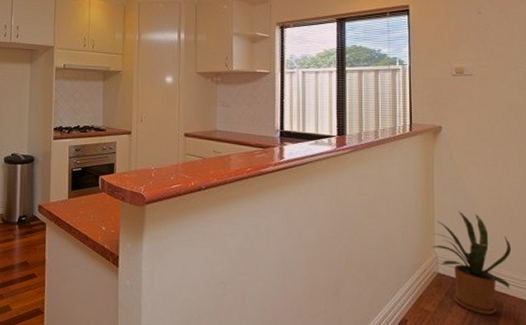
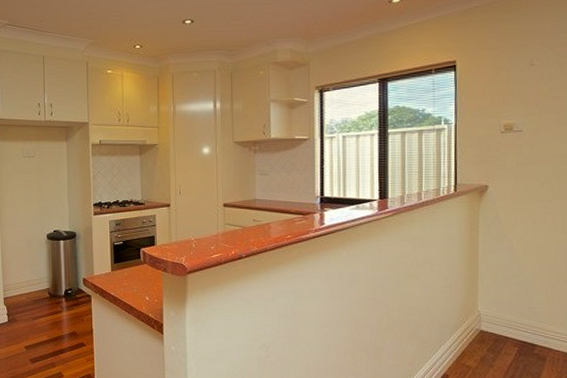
house plant: present [432,211,512,315] -> none [475,269,557,369]

